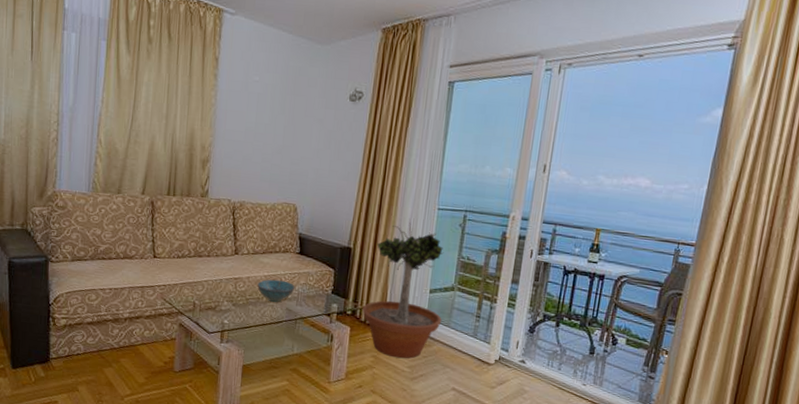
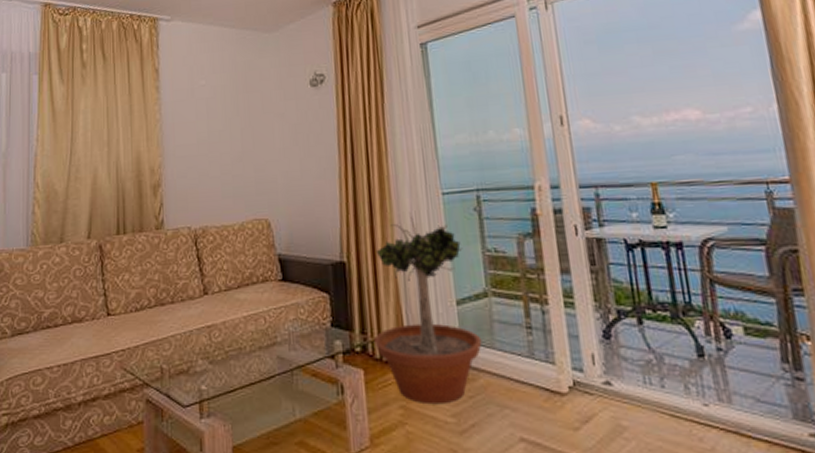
decorative bowl: present [256,279,295,302] -> none [235,319,284,350]

